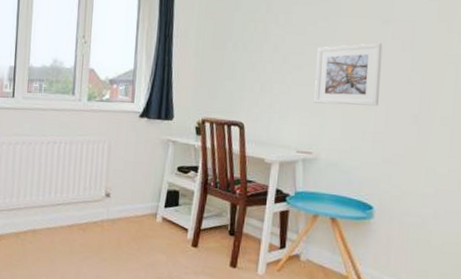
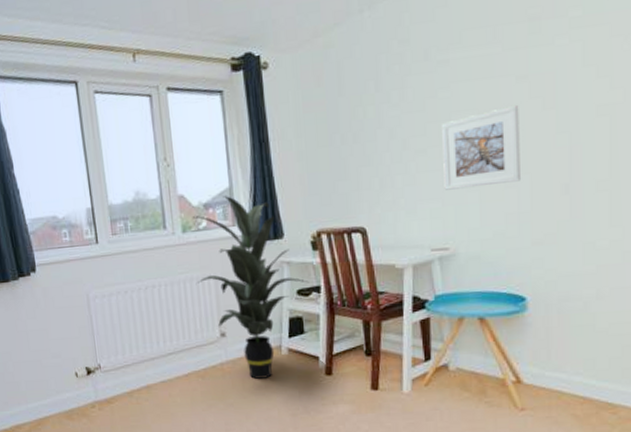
indoor plant: none [93,76,189,241] -> present [192,196,309,379]

